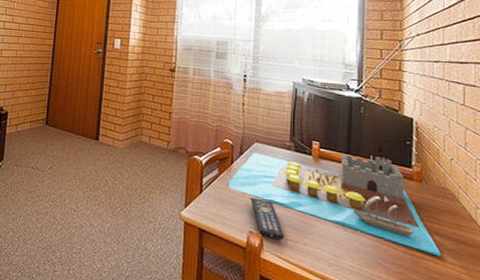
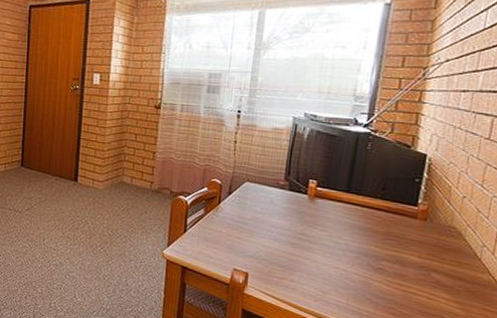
board game: present [227,152,441,257] -> none [213,192,436,293]
remote control: present [251,197,284,240] -> none [237,236,270,277]

